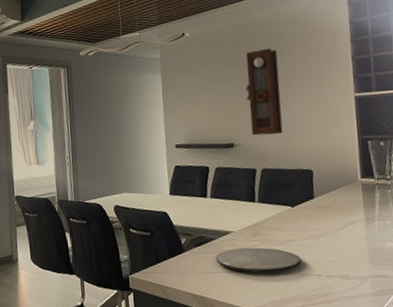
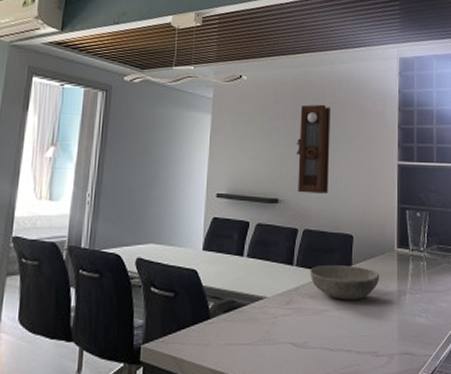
plate: present [215,247,301,273] -> none [244,316,333,346]
bowl: none [272,198,345,231] -> present [310,264,380,300]

